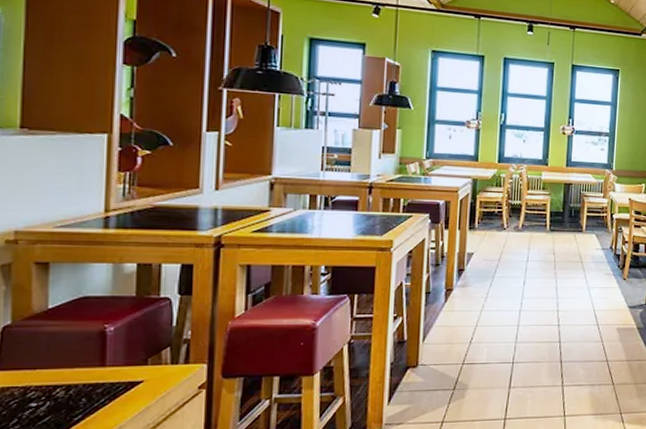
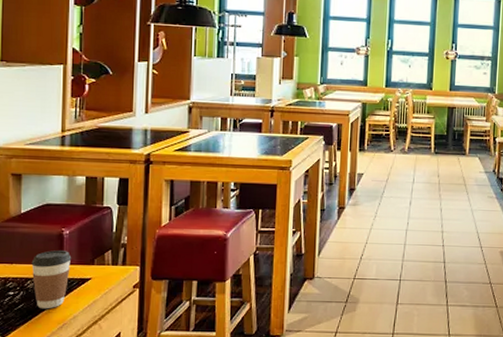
coffee cup: none [62,351,118,421] -> present [31,250,72,309]

